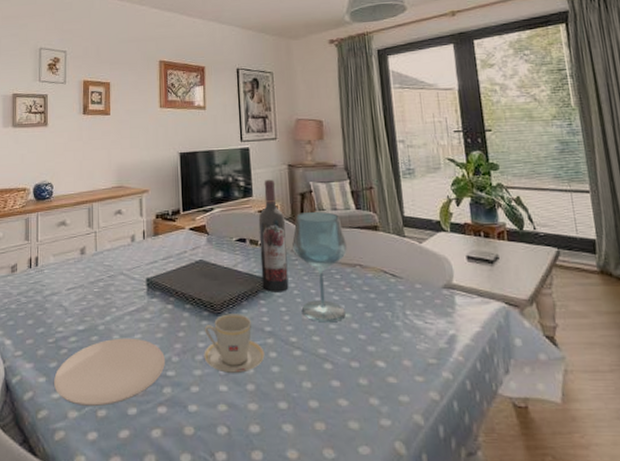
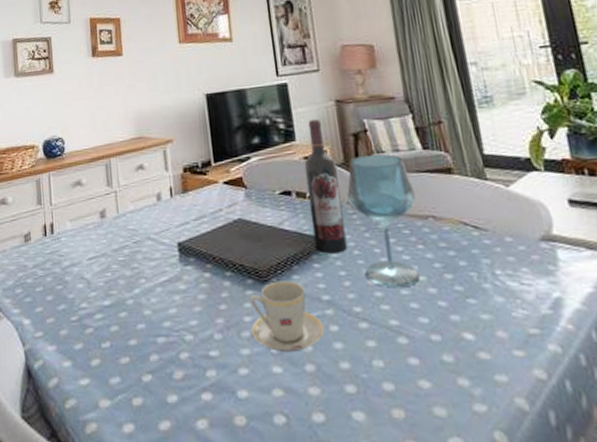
plate: present [54,338,165,407] -> none [80,313,207,395]

